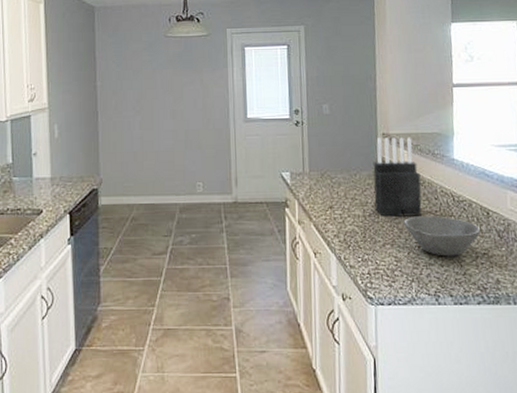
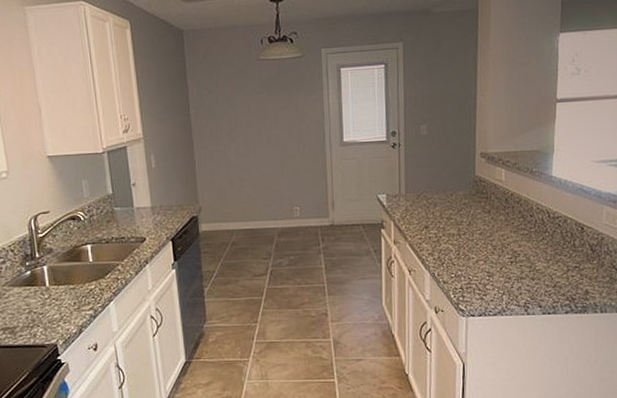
knife block: present [373,137,422,218] -> none [469,156,518,235]
bowl: present [403,216,481,257] -> none [498,232,574,271]

